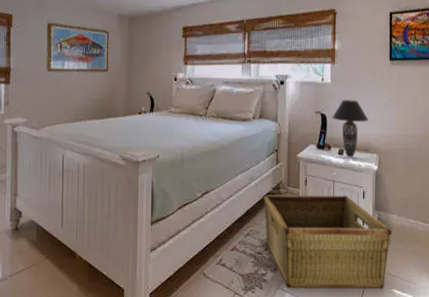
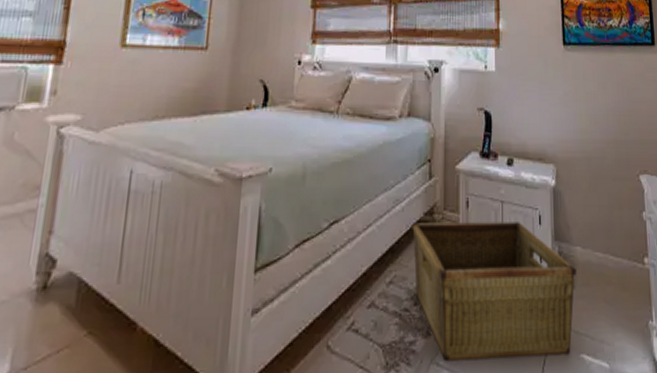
table lamp: present [332,100,369,158] -> none [498,93,542,169]

